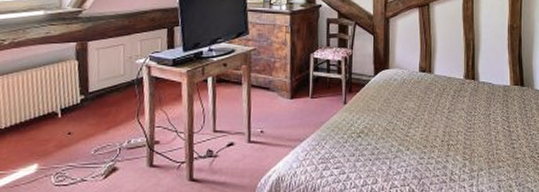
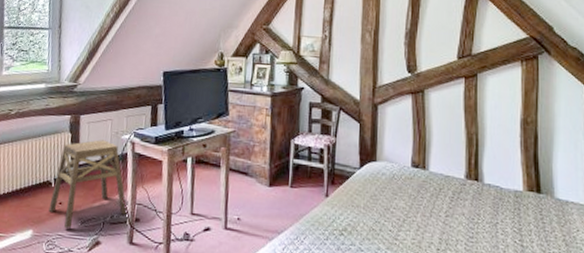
stool: none [56,66,147,159] -> present [48,140,128,229]

